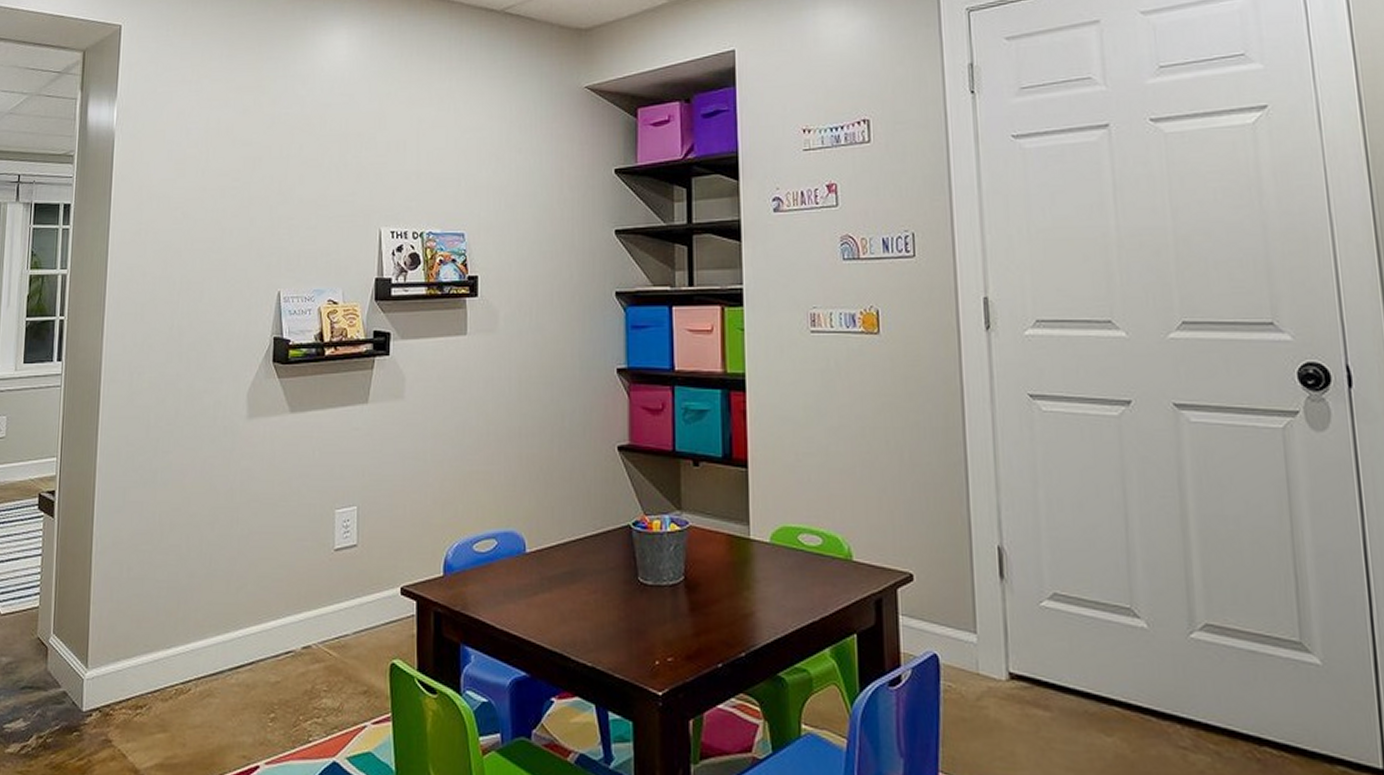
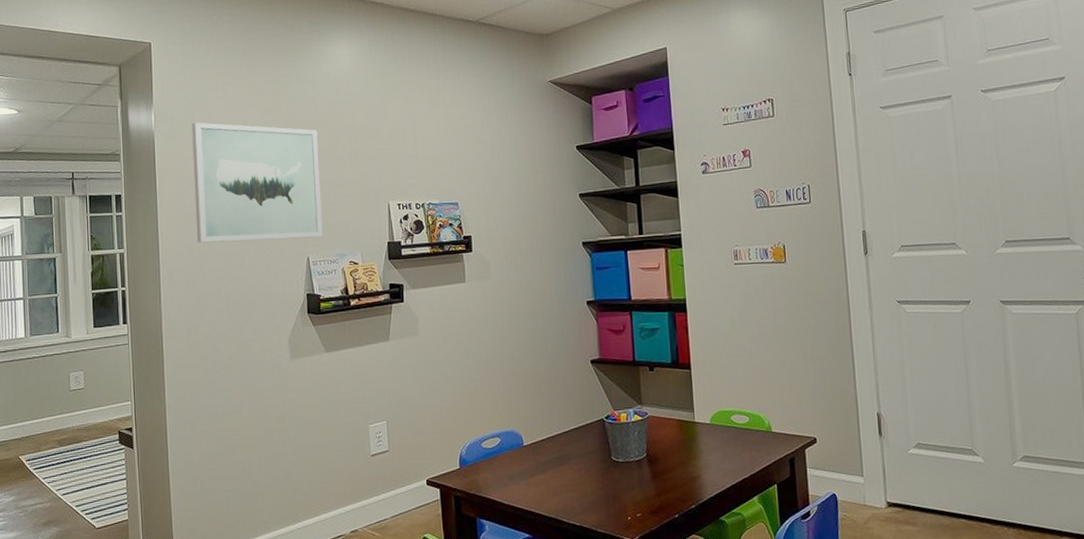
wall art: none [151,121,303,268] -> present [191,122,323,243]

